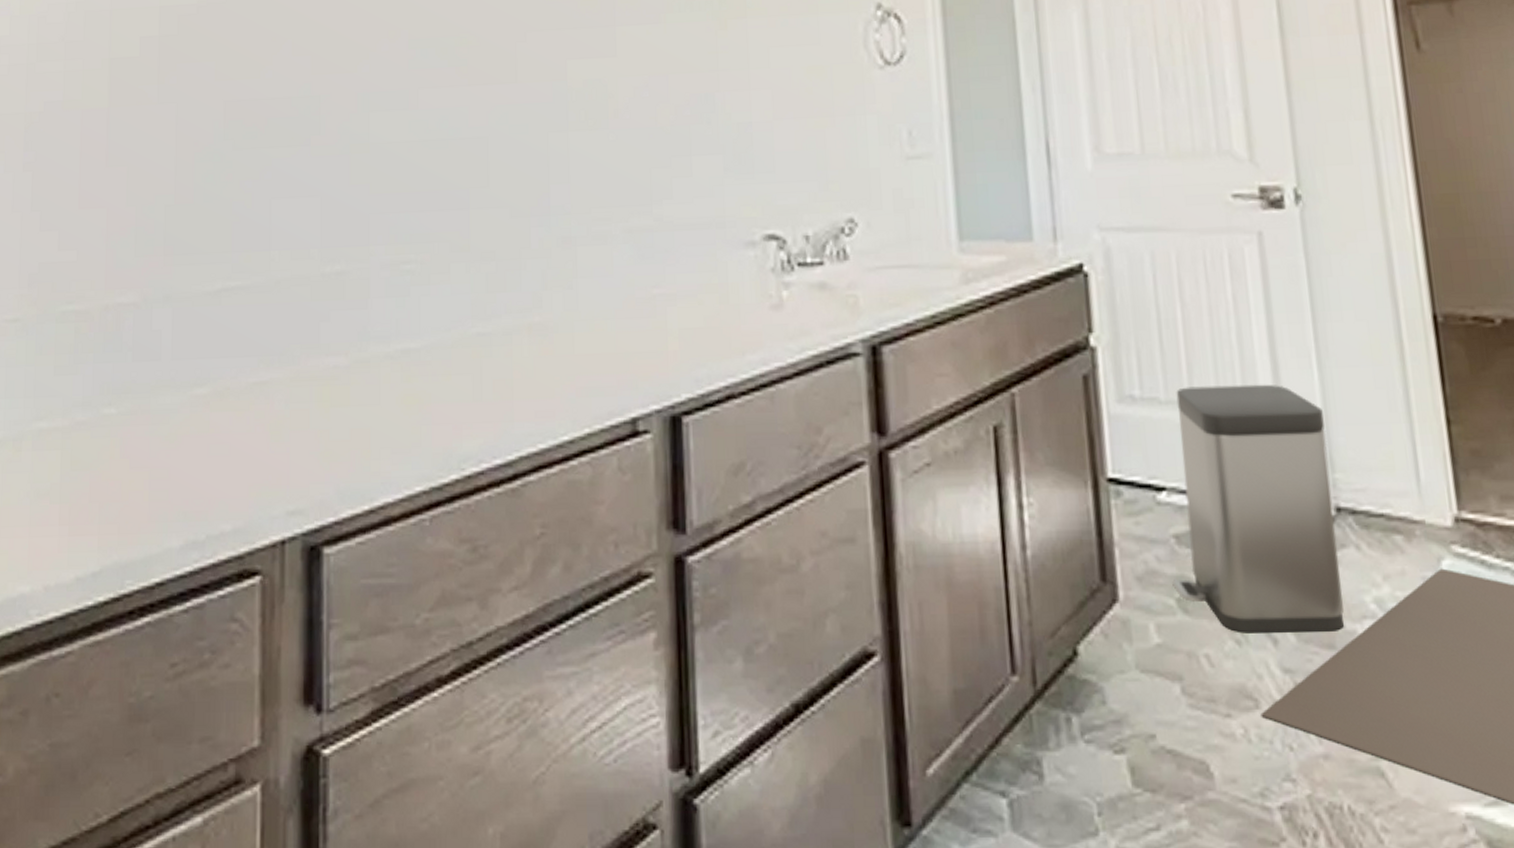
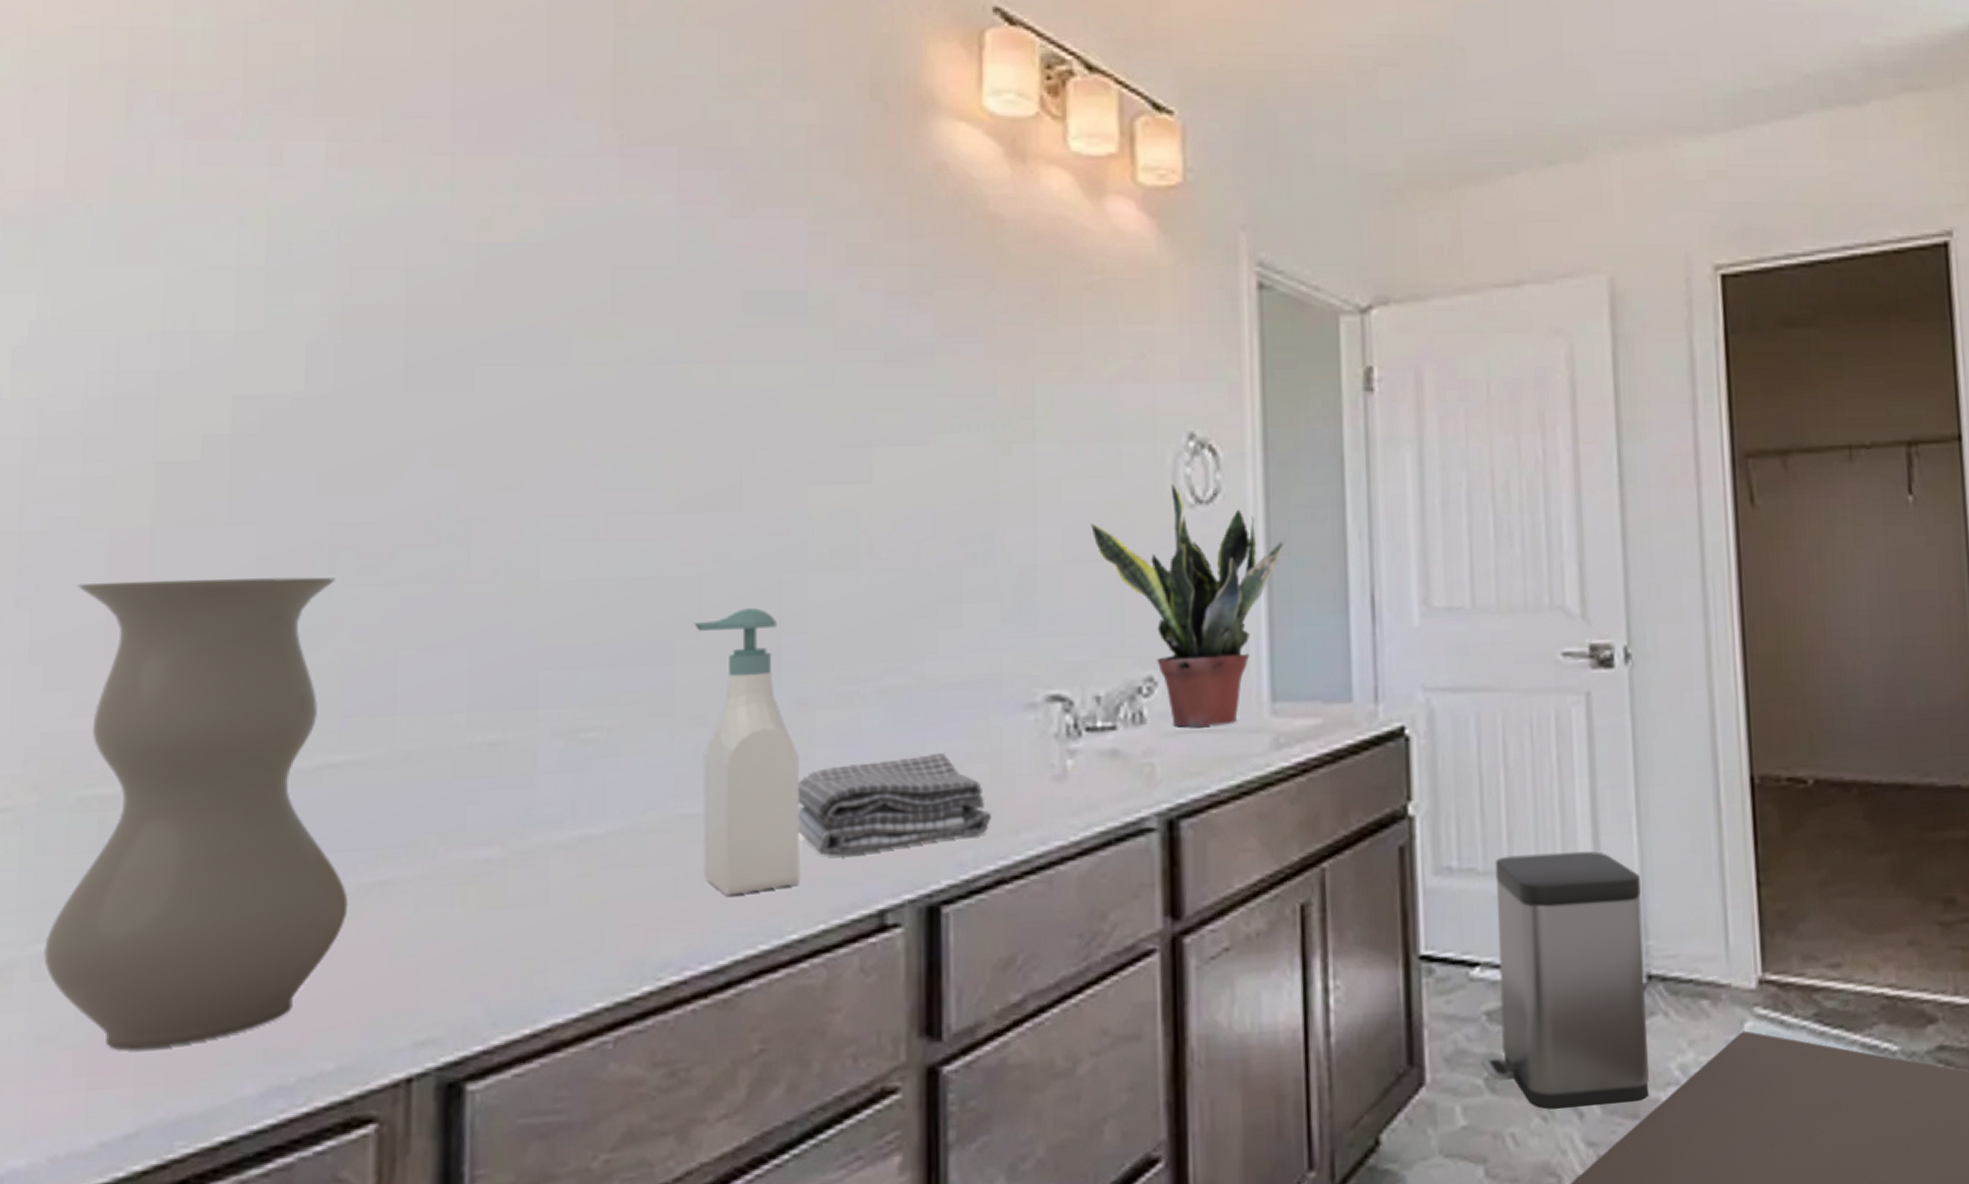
vase: none [41,143,240,507] -> present [44,577,349,1050]
soap bottle: none [483,162,569,402] -> present [694,608,800,896]
towel: none [564,283,722,371] -> present [797,752,992,857]
potted plant: none [796,49,967,263] -> present [1091,484,1287,727]

